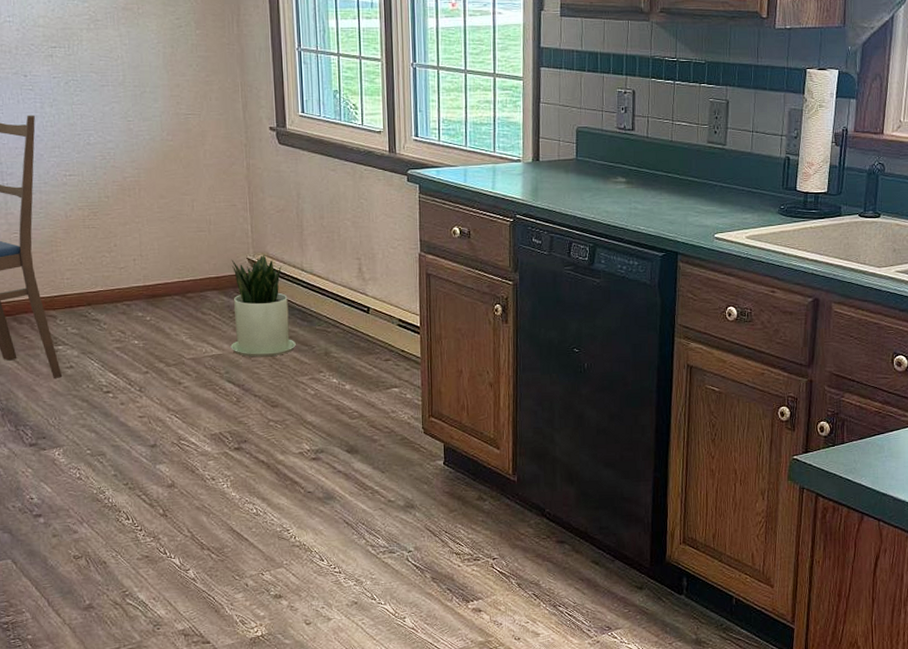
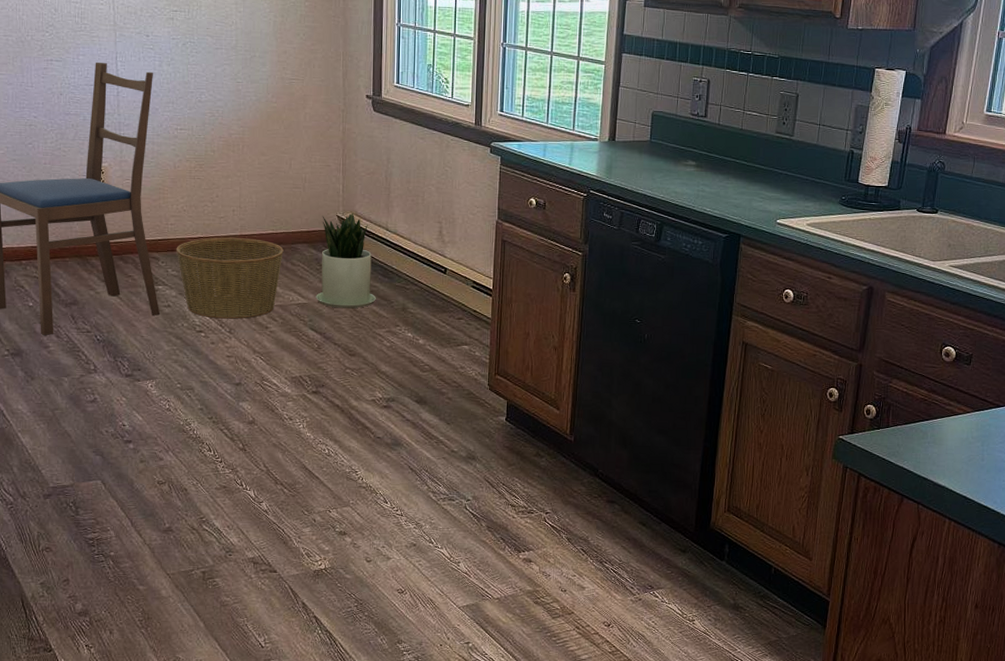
basket: none [74,289,192,377] -> present [176,237,284,319]

